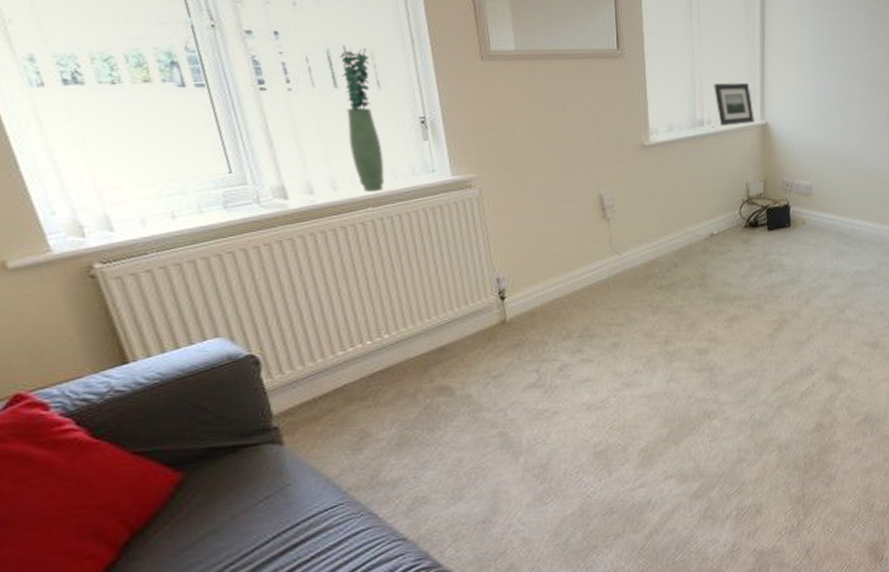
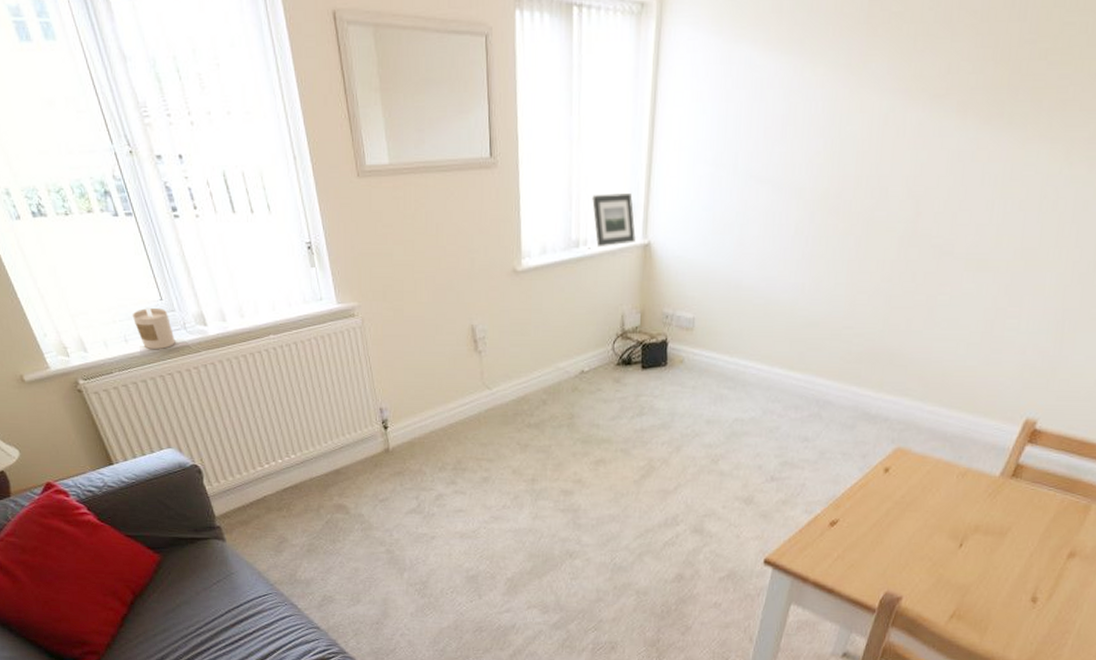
candle: none [186,180,243,225] -> present [132,307,175,349]
vase: present [339,45,385,192] -> none [234,167,282,319]

